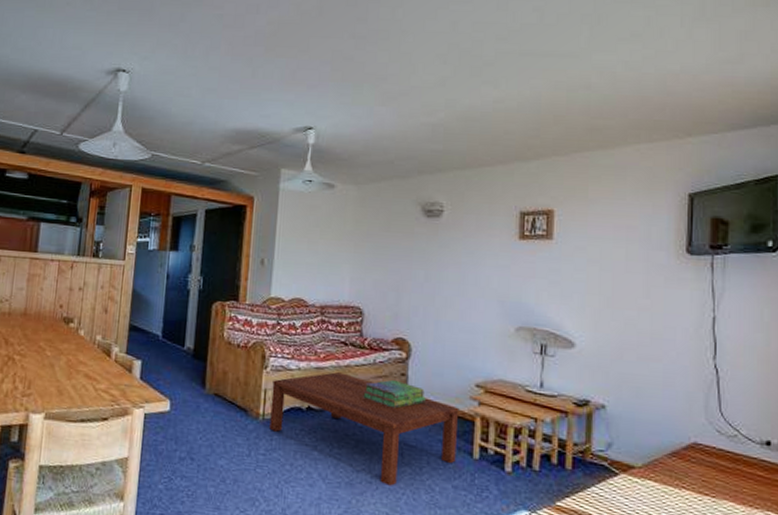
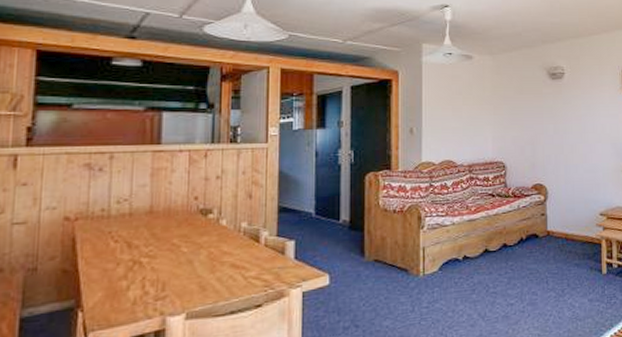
coffee table: present [269,372,460,486] -> none [430,221,589,311]
stack of books: present [363,379,426,409] -> none [511,220,562,245]

